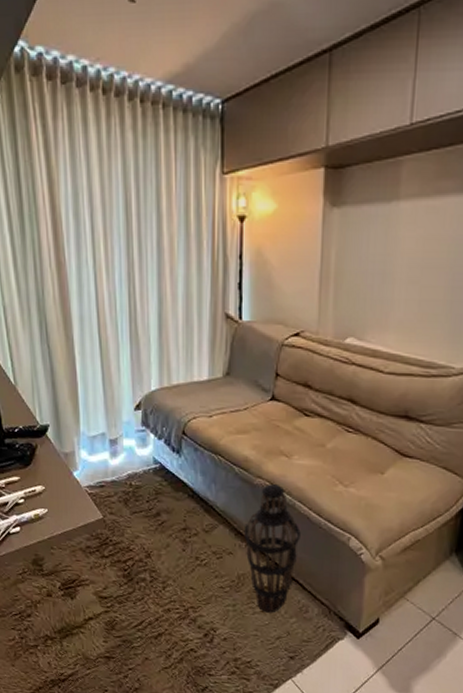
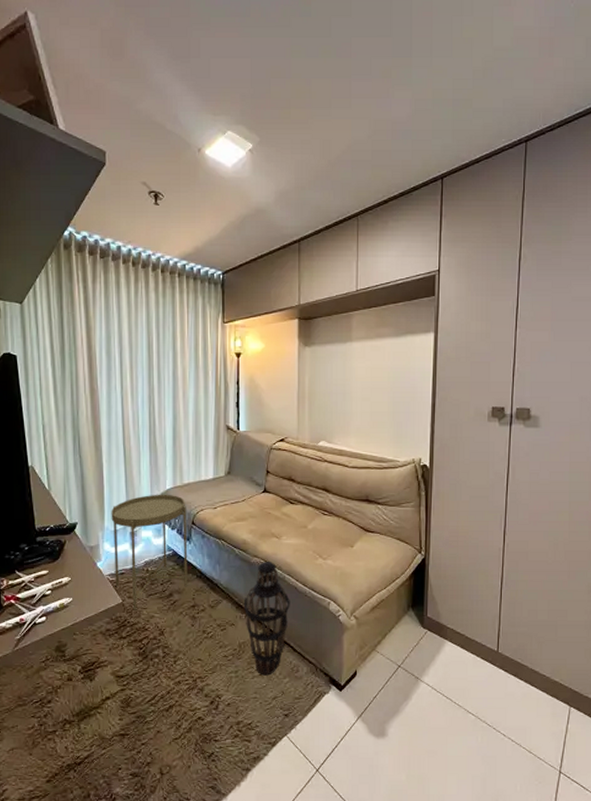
side table: none [87,395,178,528] -> present [111,494,188,610]

